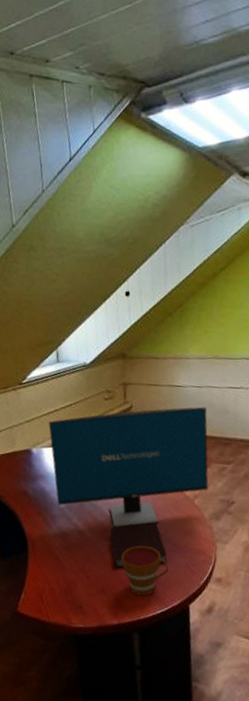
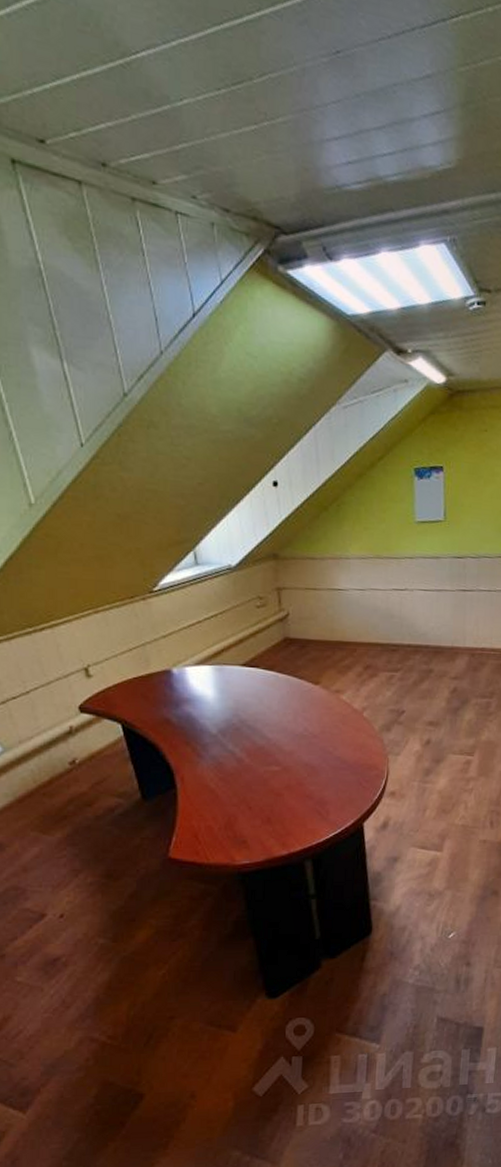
computer monitor: present [48,406,209,528] -> none [191,611,377,751]
notebook: present [110,523,167,568] -> none [273,741,338,794]
cup: present [121,545,169,596] -> none [286,766,340,821]

